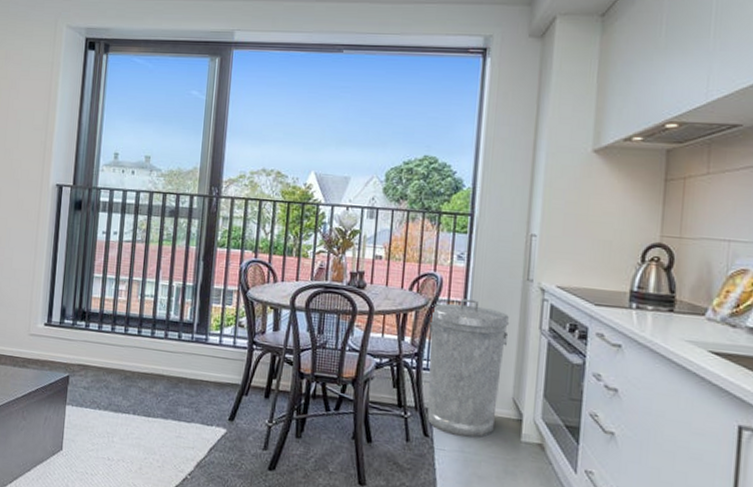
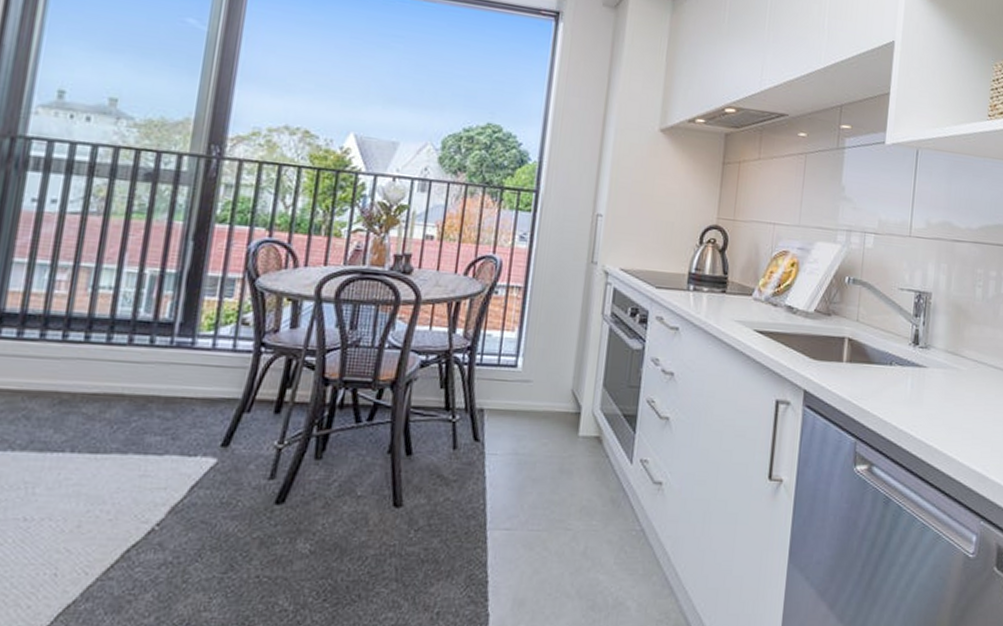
trash can: present [427,298,510,438] -> none [478,283,572,438]

